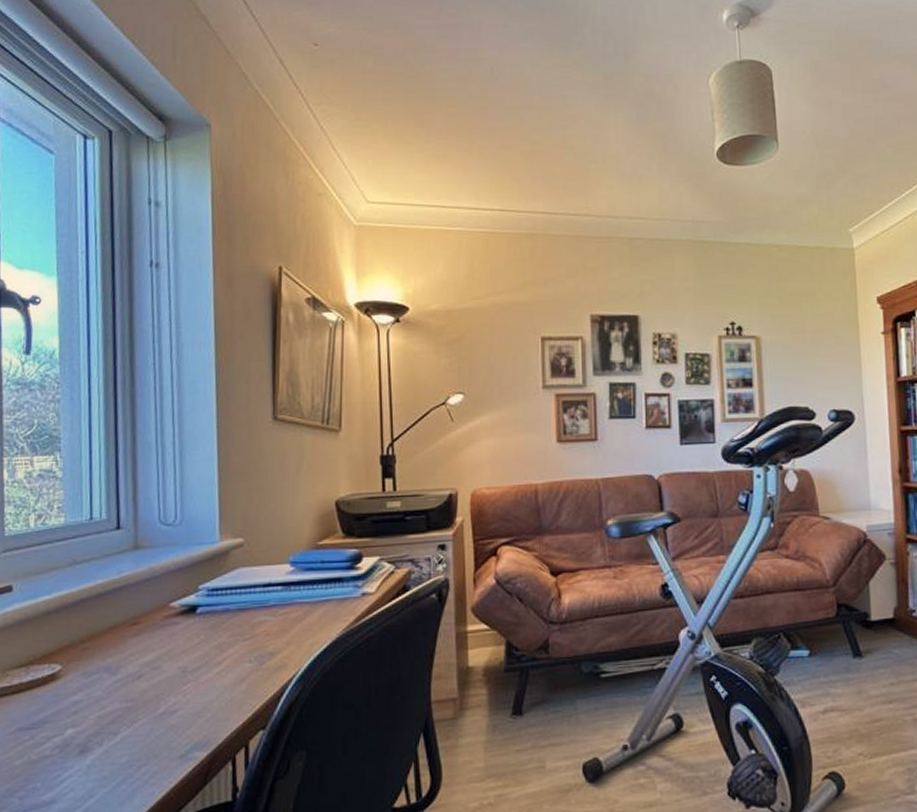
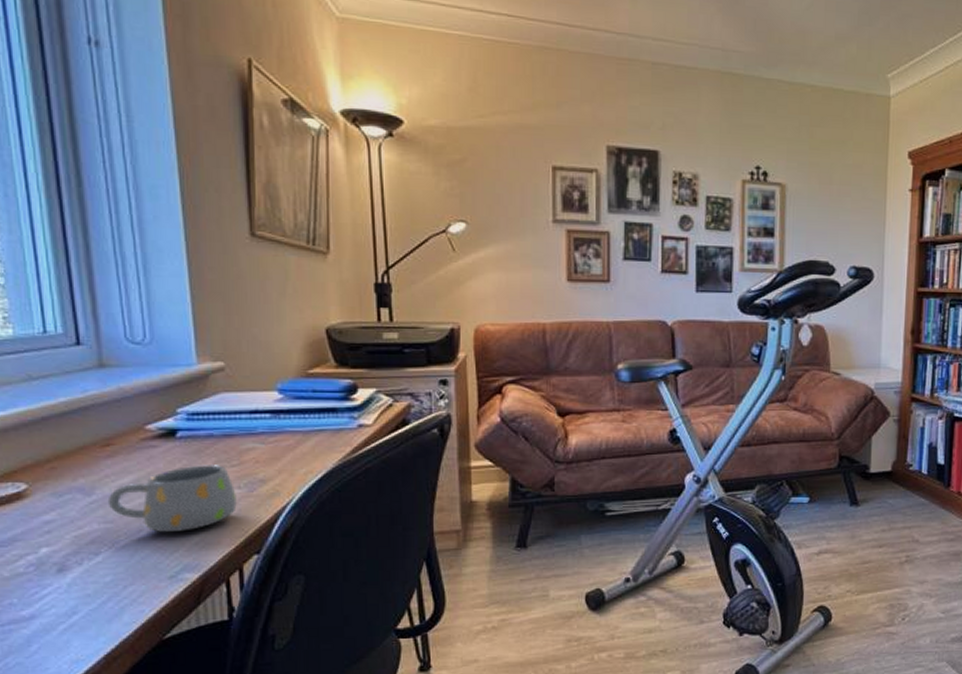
mug: none [130,638,247,711] -> present [107,463,237,533]

